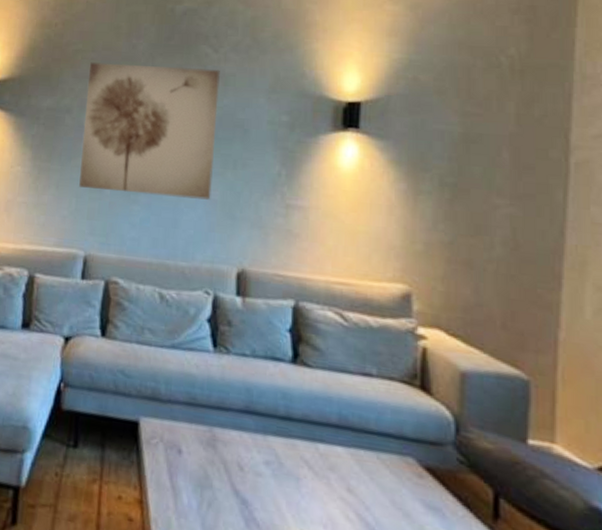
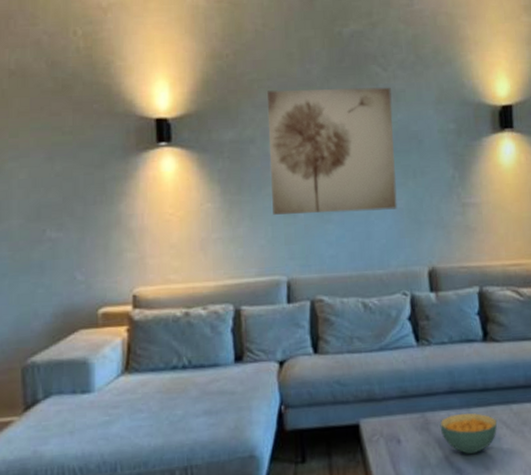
cereal bowl: none [228,437,298,489] -> present [440,413,498,455]

